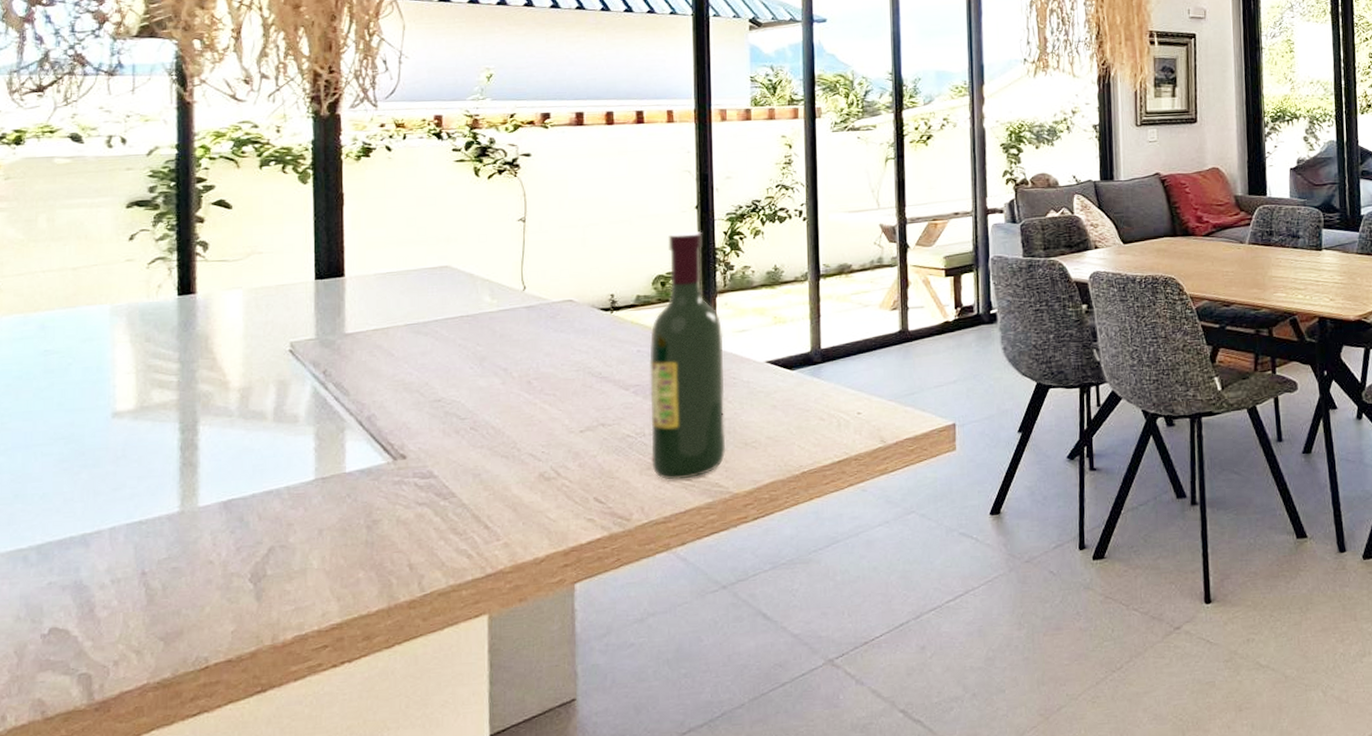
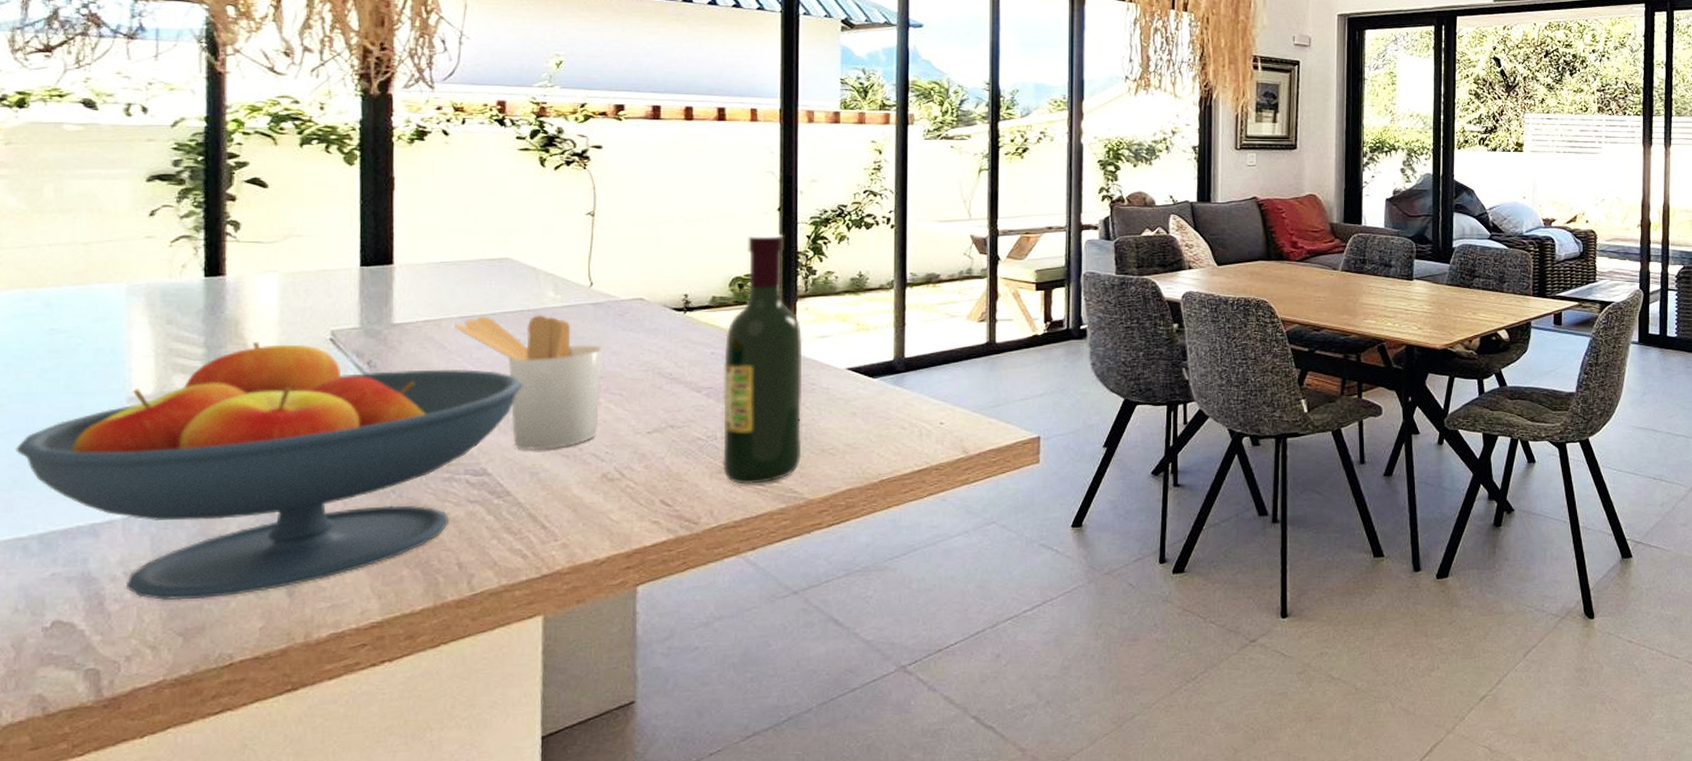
fruit bowl: none [16,356,464,606] -> present [15,342,523,601]
utensil holder: none [401,320,538,452] -> present [455,315,604,450]

